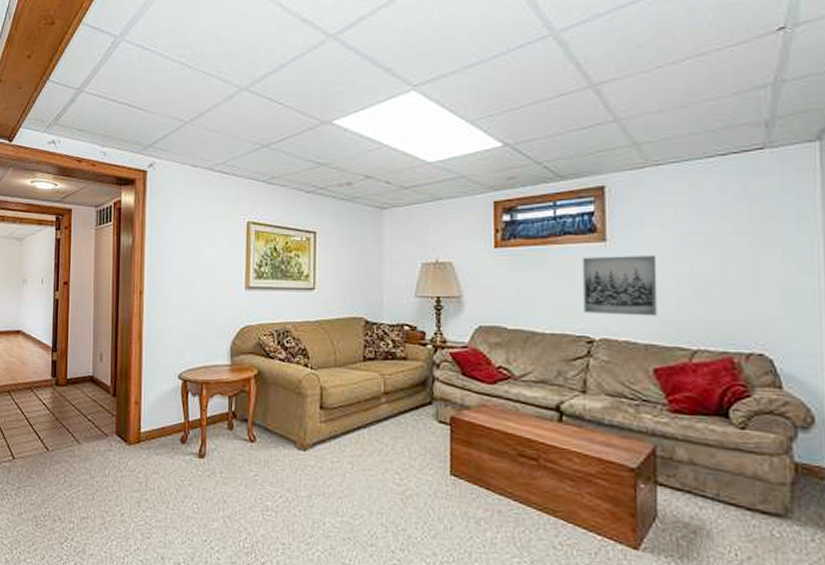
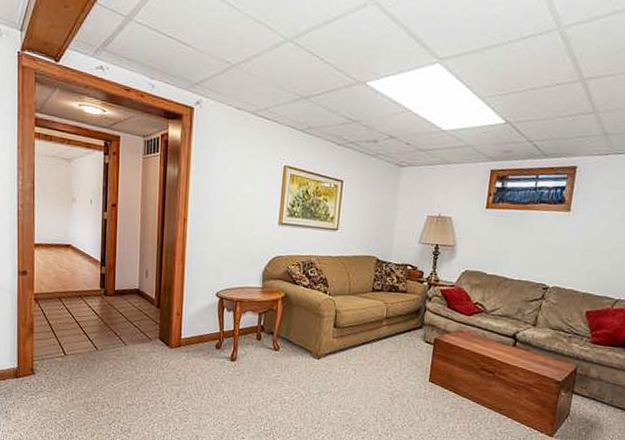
wall art: present [582,254,658,316] -> none [544,222,604,273]

